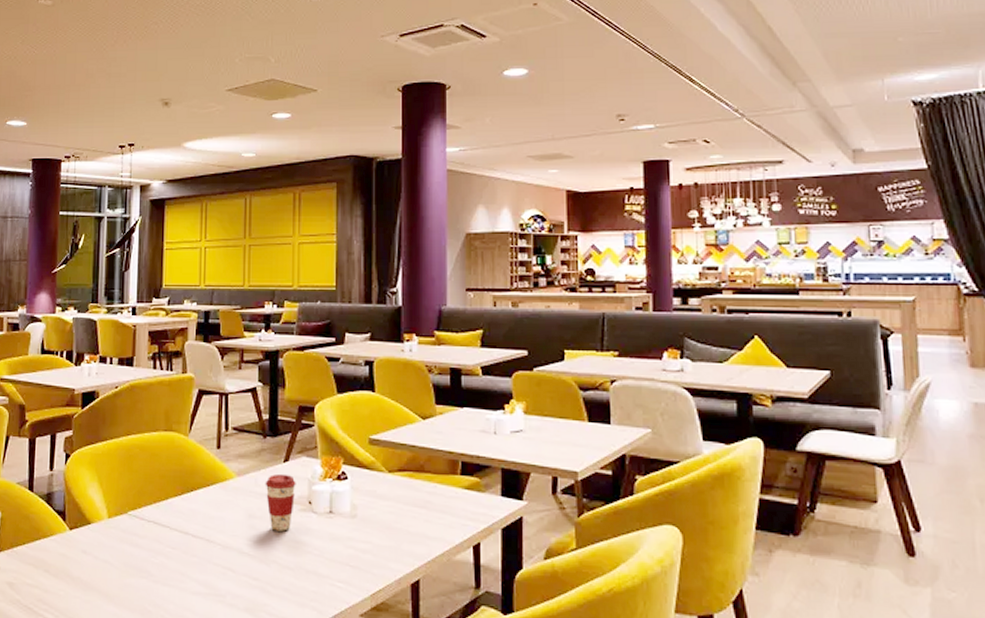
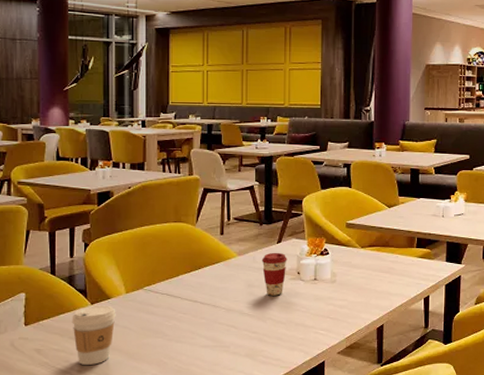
coffee cup: none [48,531,97,607] -> present [72,305,116,365]

